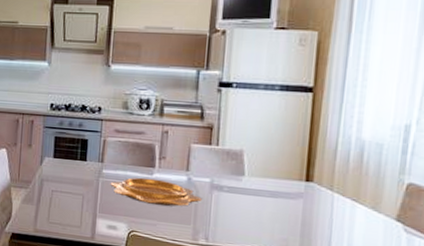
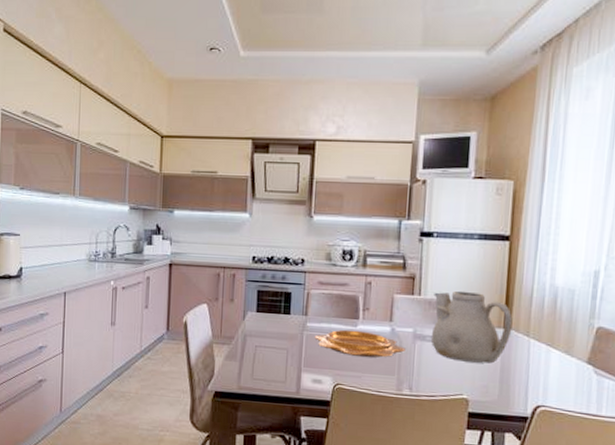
teapot: none [229,142,315,217] -> present [431,291,513,364]

